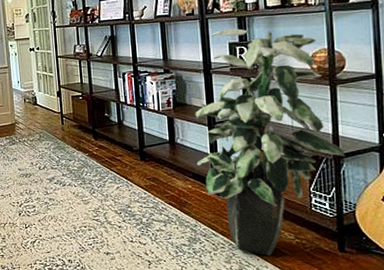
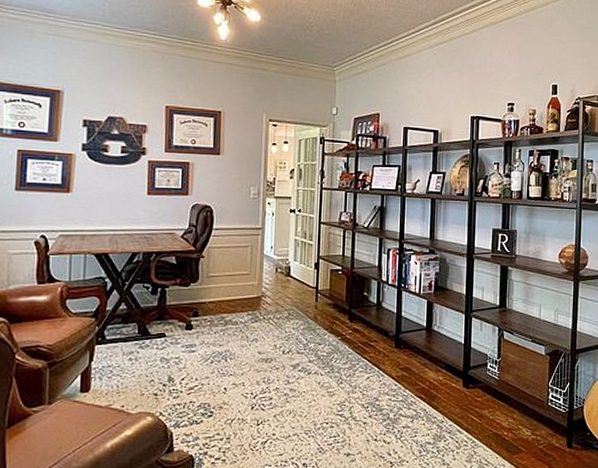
indoor plant: present [195,28,346,257] -> none [450,214,581,454]

